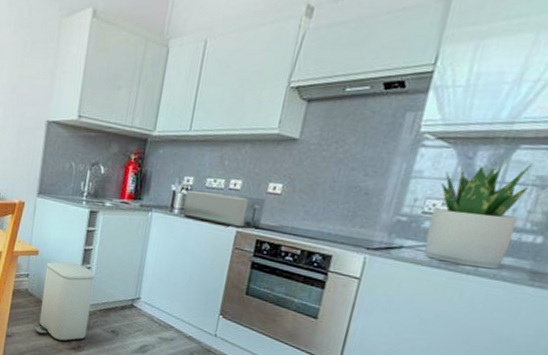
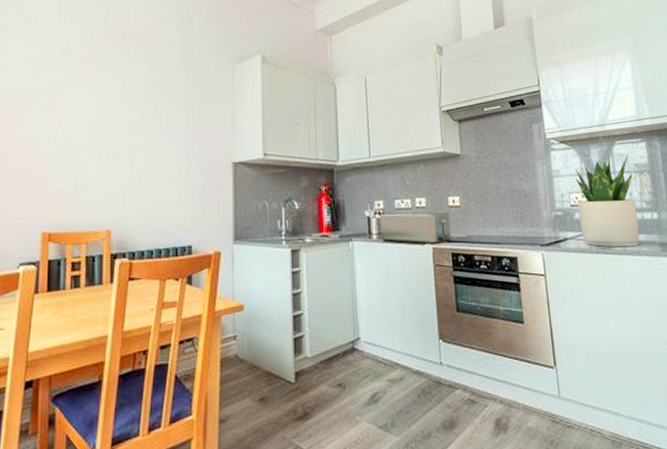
pedal bin: present [33,261,96,343] -> none [250,311,312,413]

